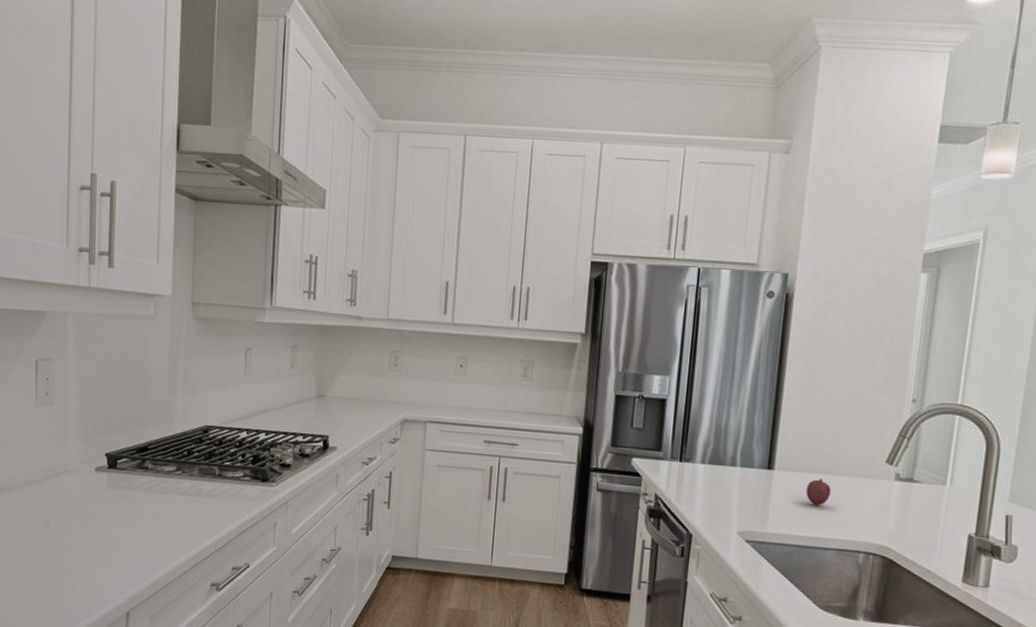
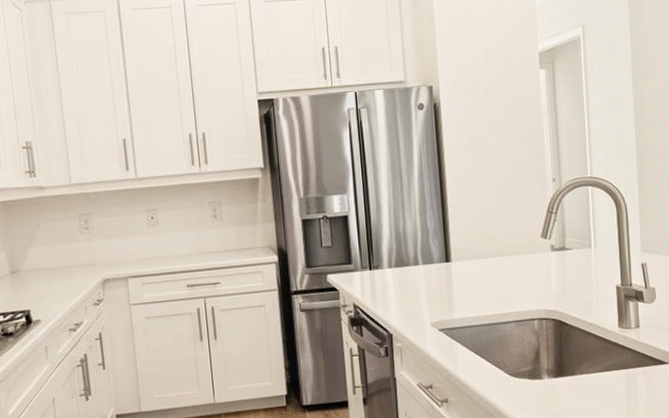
fruit: present [805,478,831,506] -> none [481,261,502,287]

